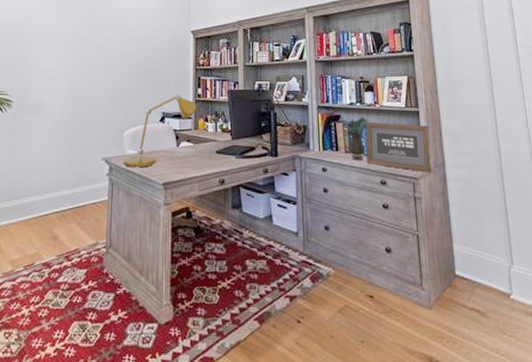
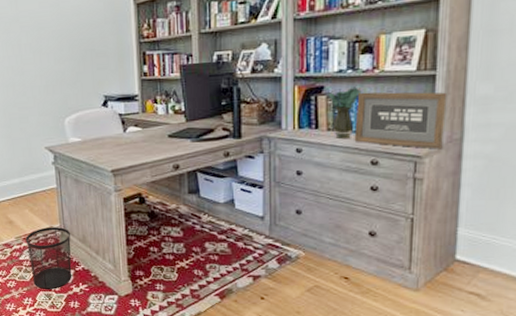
waste bin: none [67,243,116,318] -> present [25,227,72,289]
desk lamp: present [123,94,198,168] -> none [68,74,144,156]

